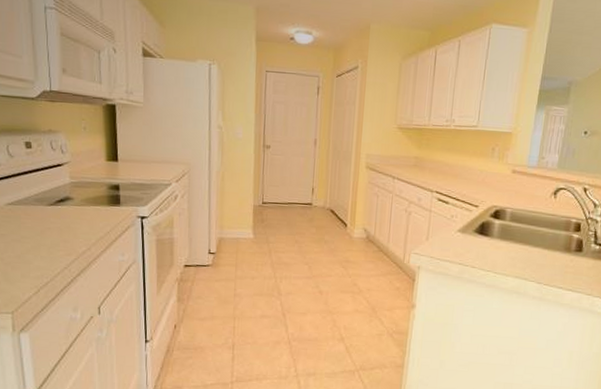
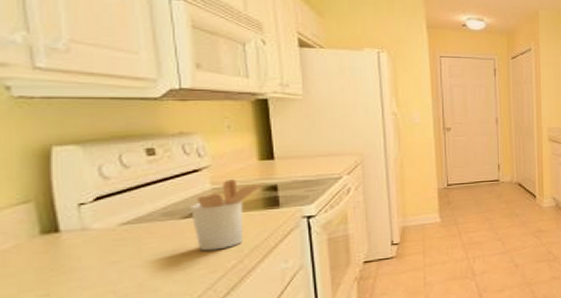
utensil holder: none [55,175,109,236] -> present [190,178,264,251]

